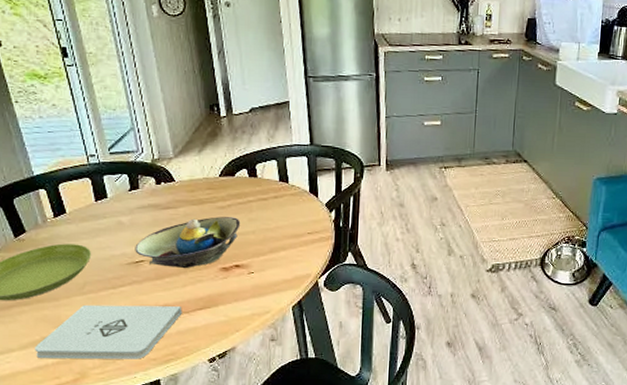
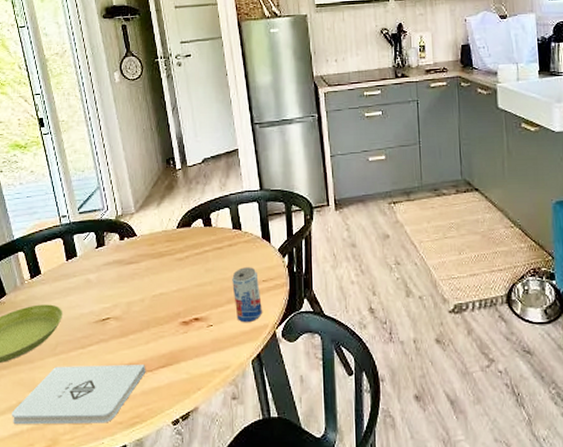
decorative bowl: present [135,217,241,269] -> none [101,268,198,325]
beverage can: none [276,219,306,272] -> present [232,267,262,323]

